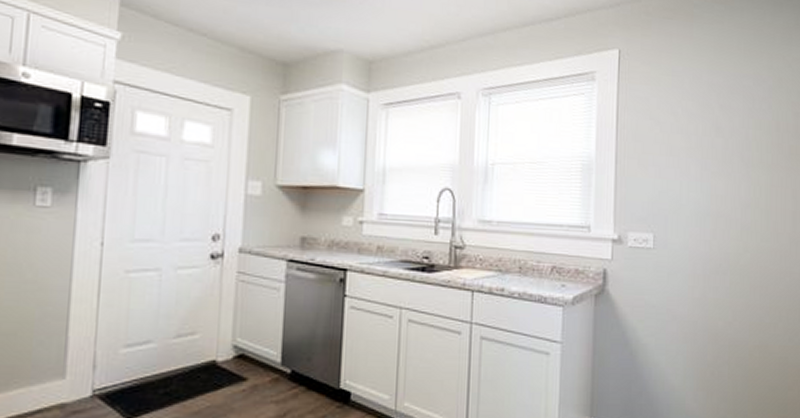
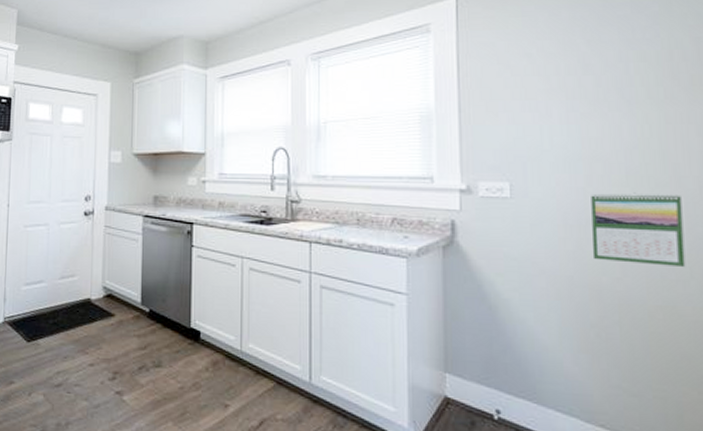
calendar: none [714,246,777,311] -> present [591,192,686,267]

